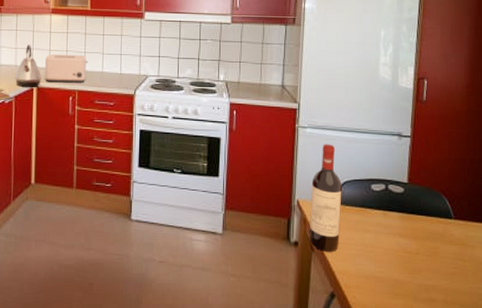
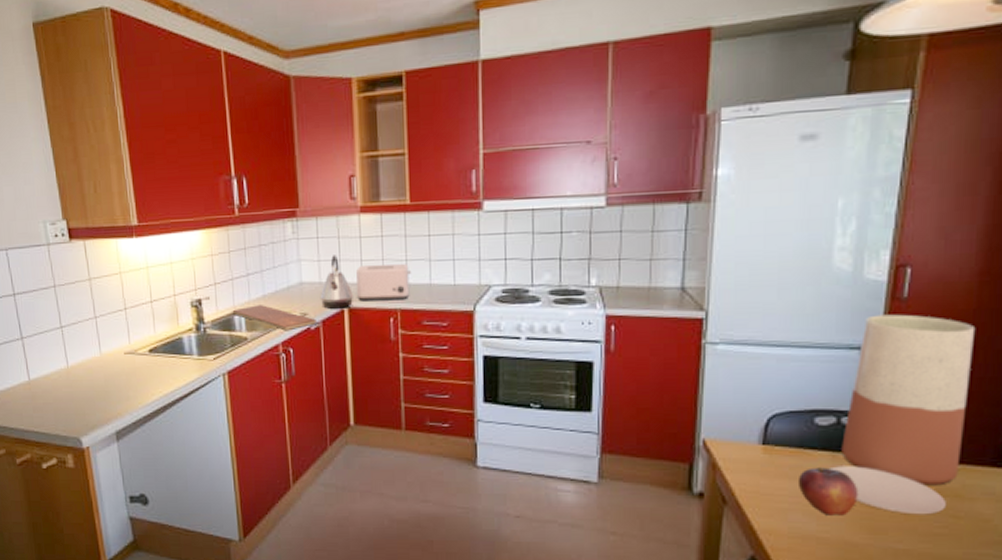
wine bottle: present [309,144,342,252] -> none [720,364,770,505]
fruit: none [361,222,401,260] -> present [797,467,859,516]
plate: none [382,221,457,259] -> present [830,466,946,515]
vase: none [389,112,468,237] -> present [841,314,976,486]

